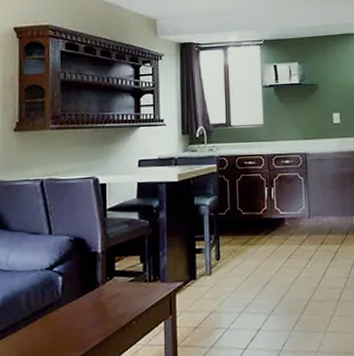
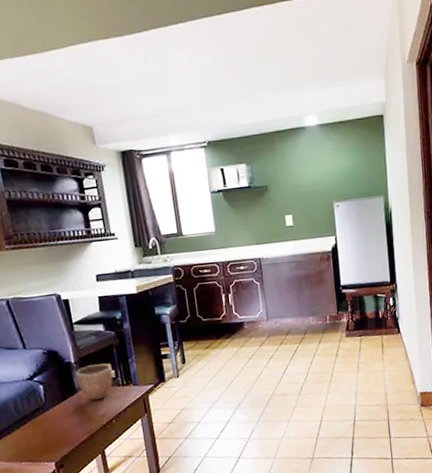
decorative bowl: none [100,255,140,298] -> present [75,363,113,401]

